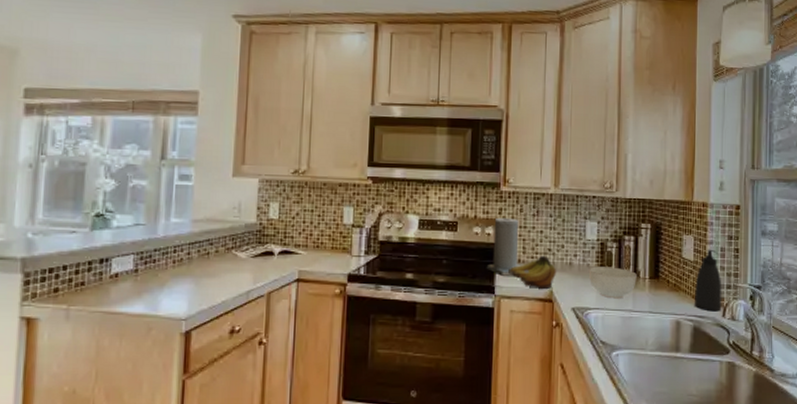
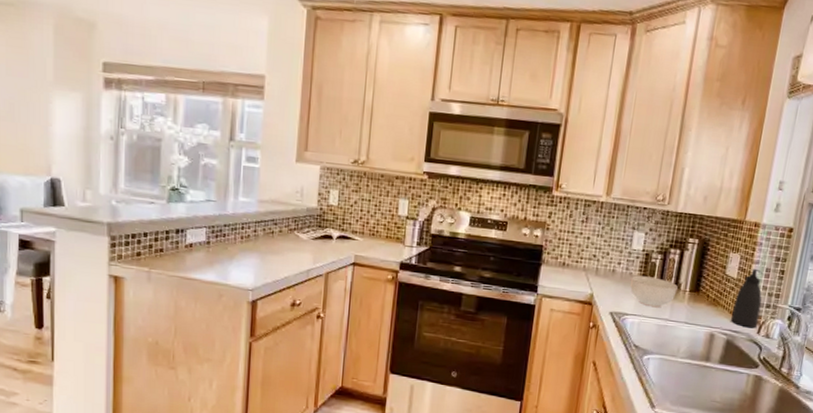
paper towel: present [486,217,525,276] -> none [531,221,569,278]
fruit: present [507,255,556,289] -> none [551,260,599,292]

